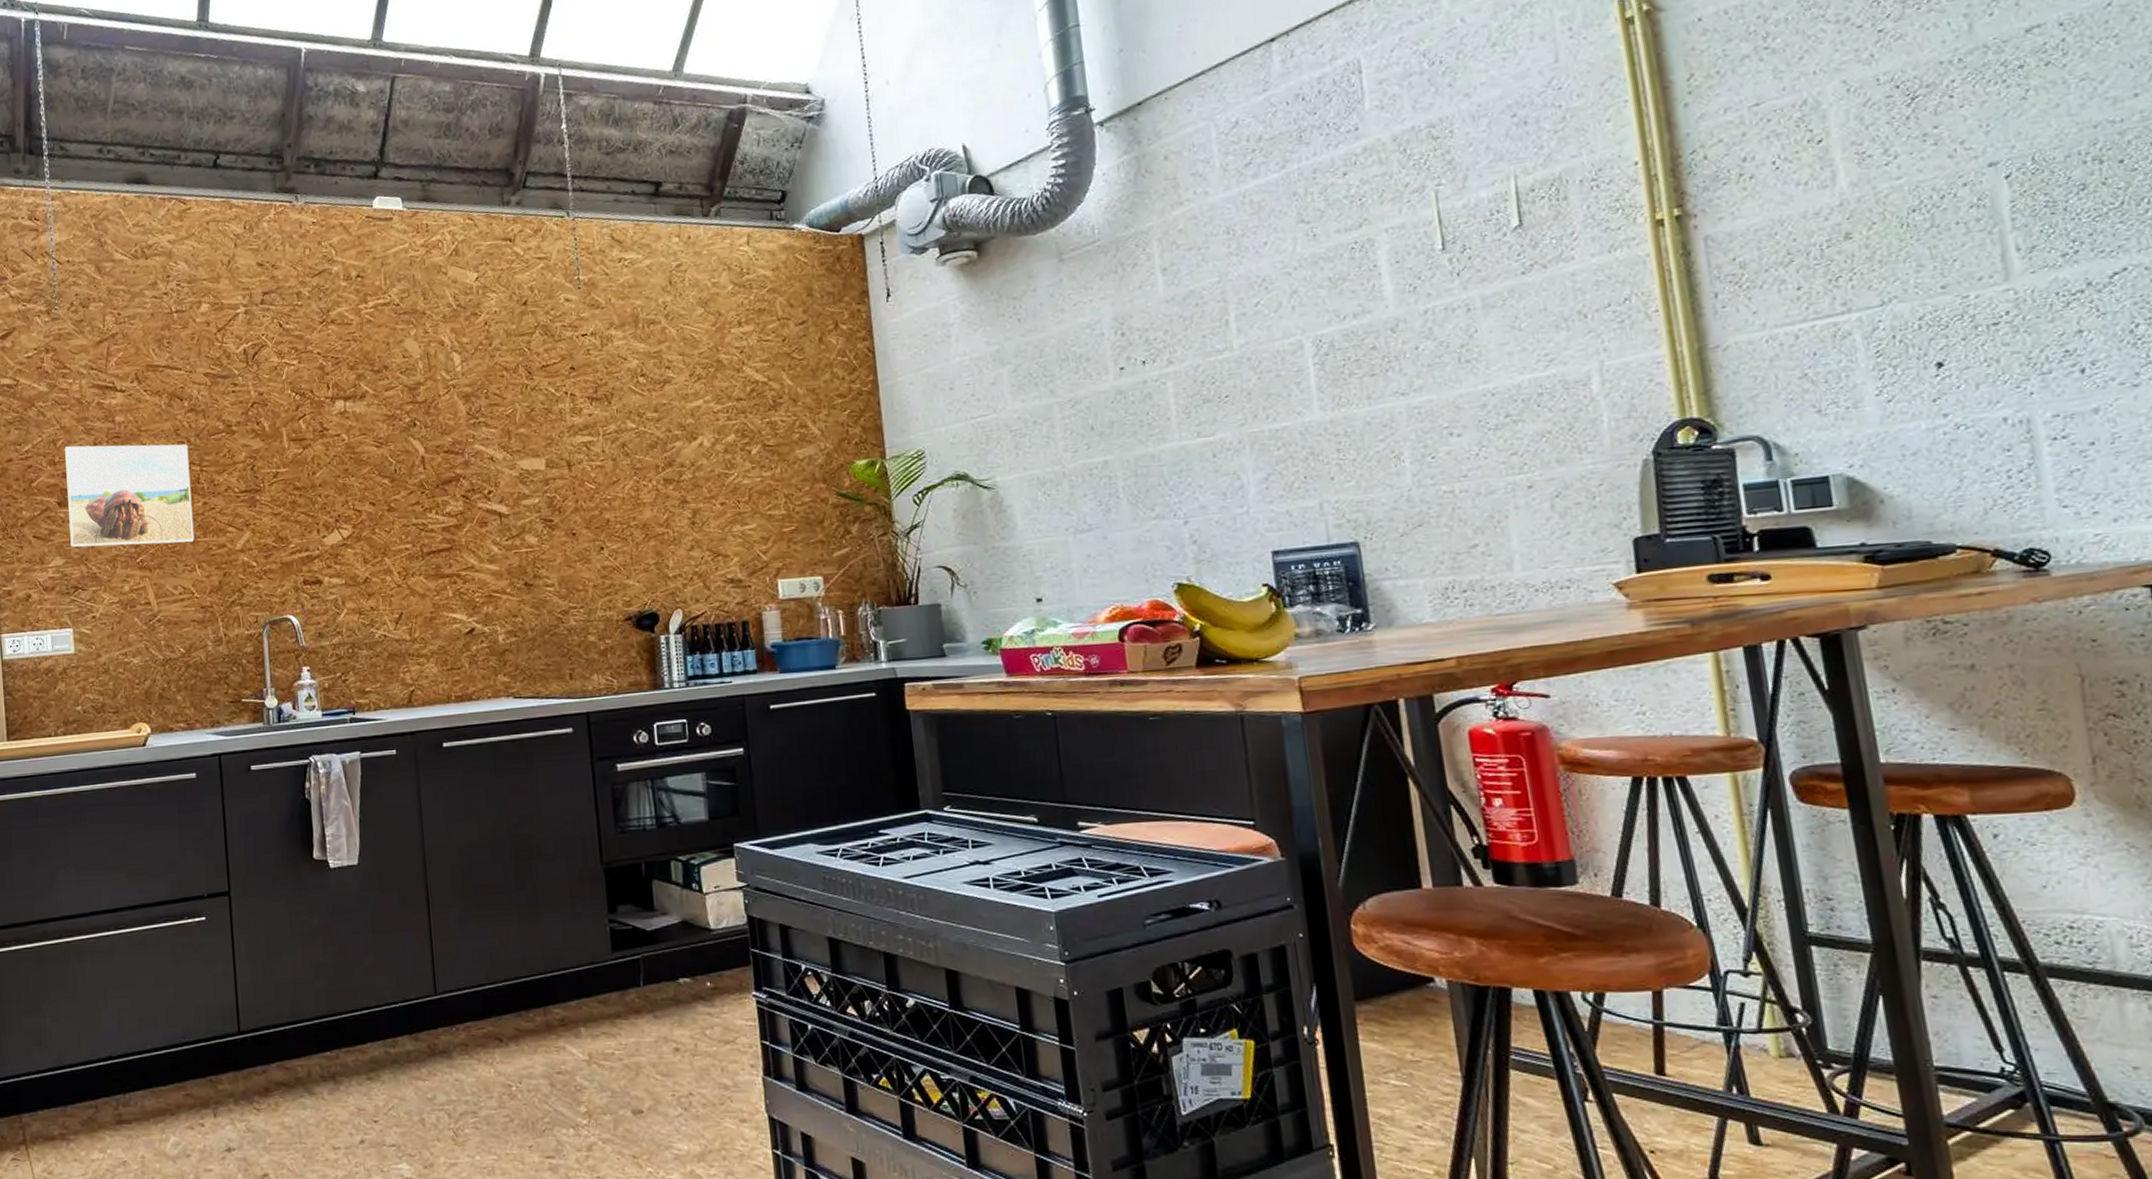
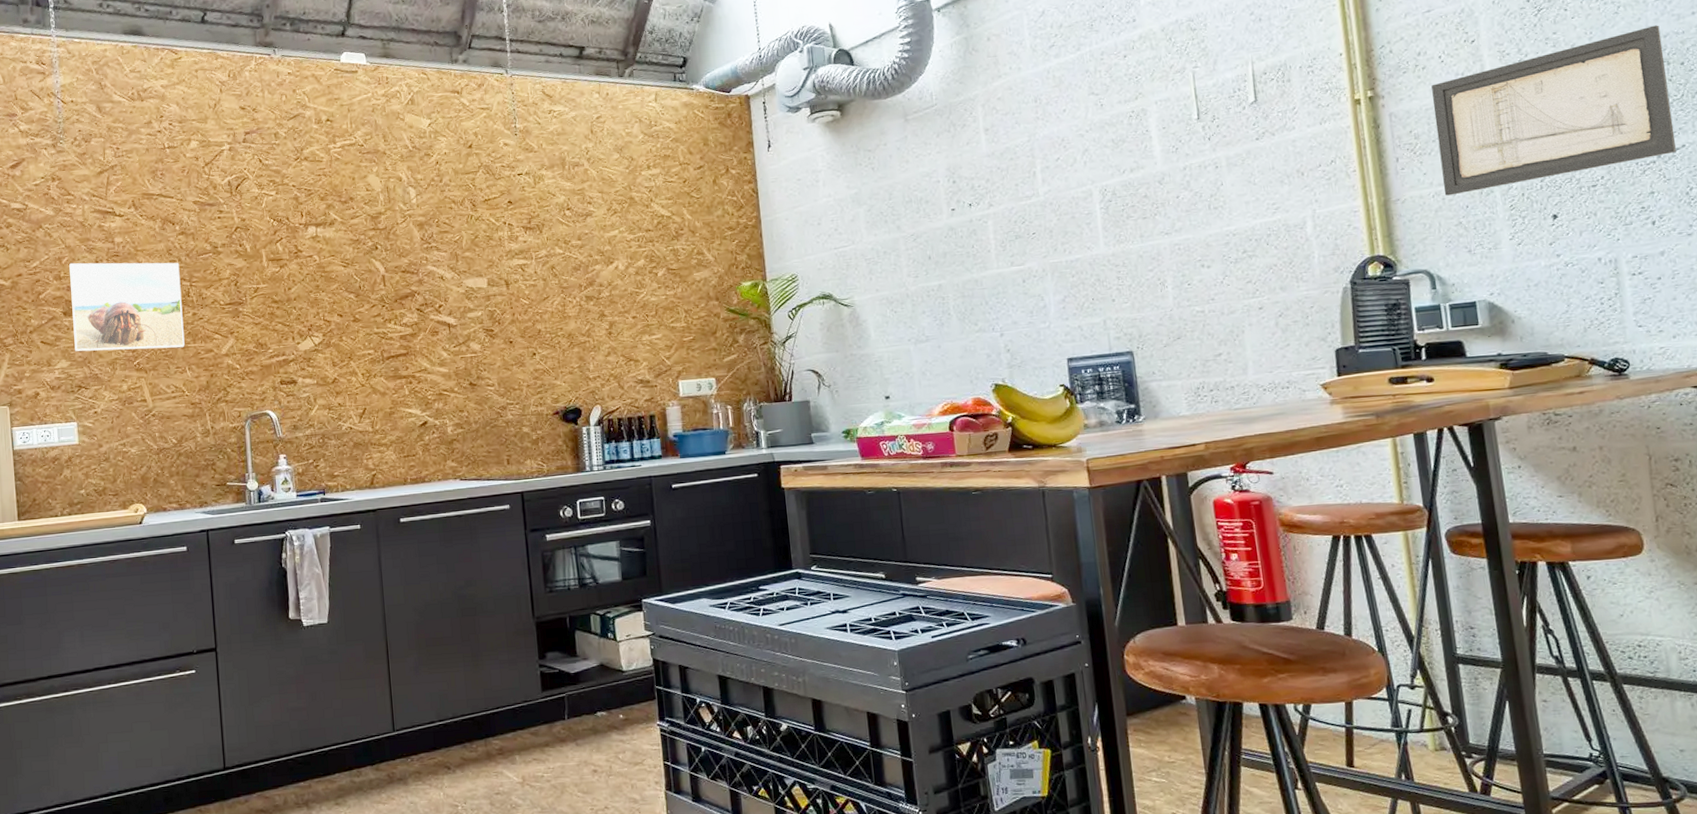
wall art: none [1762,112,2114,341] -> present [1431,25,1676,196]

